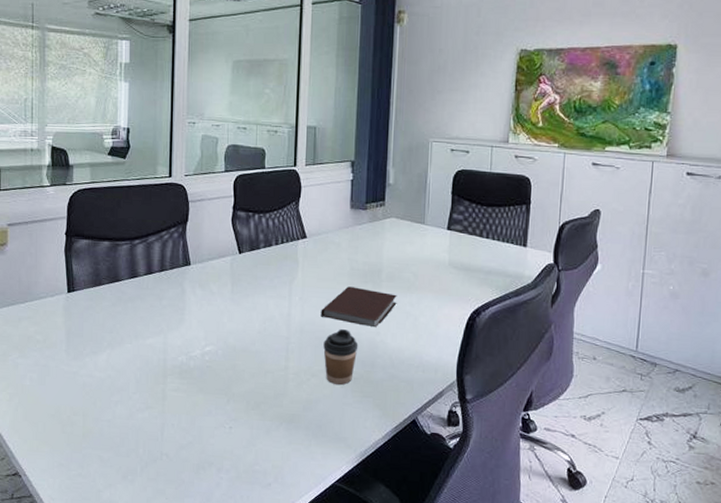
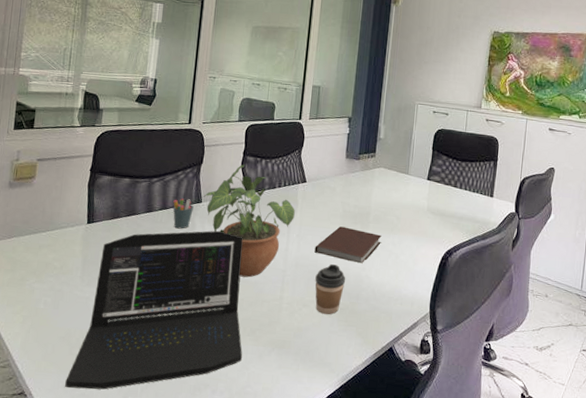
laptop: none [60,295,248,469] -> present [65,230,243,390]
pen holder: none [159,261,182,295] -> present [173,198,194,229]
potted plant: none [192,220,296,346] -> present [203,164,295,278]

